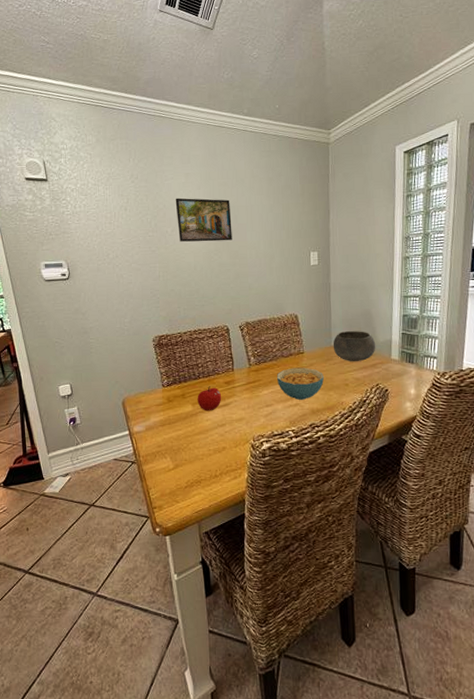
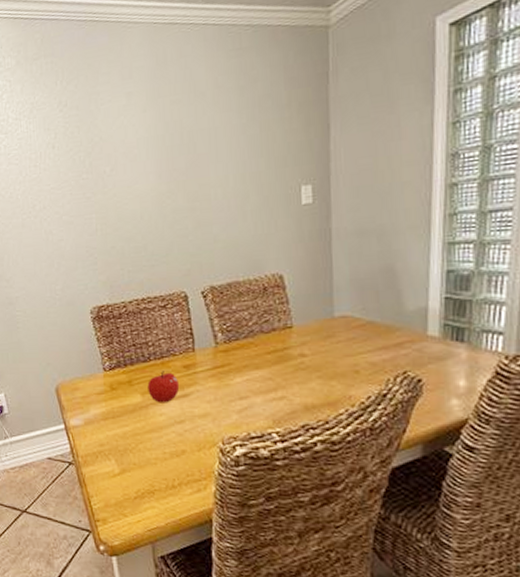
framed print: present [175,198,232,242] -> none [114,122,190,184]
cereal bowl: present [277,367,324,400] -> none [254,347,322,391]
bowl: present [333,331,376,361] -> none [335,295,403,339]

